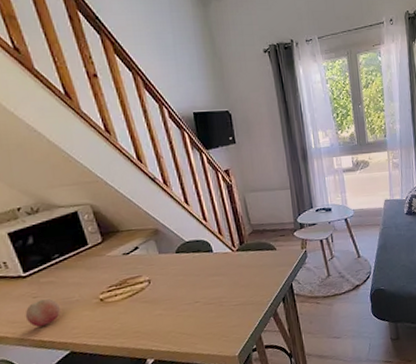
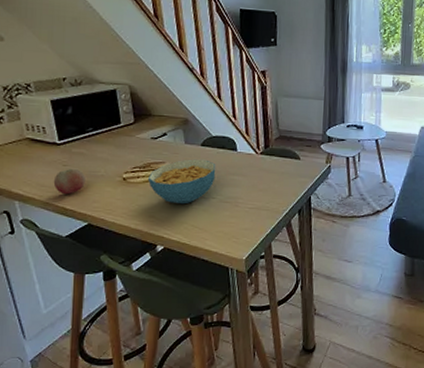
cereal bowl: none [127,266,196,315] -> present [148,159,216,205]

